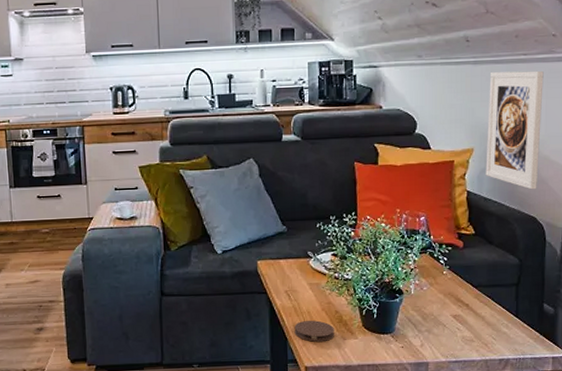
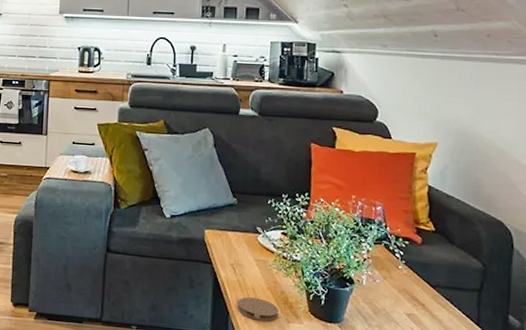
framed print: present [485,70,544,190] -> none [449,69,517,193]

